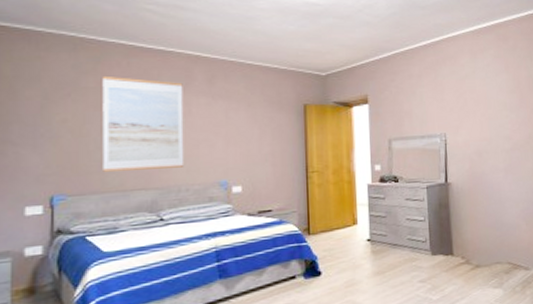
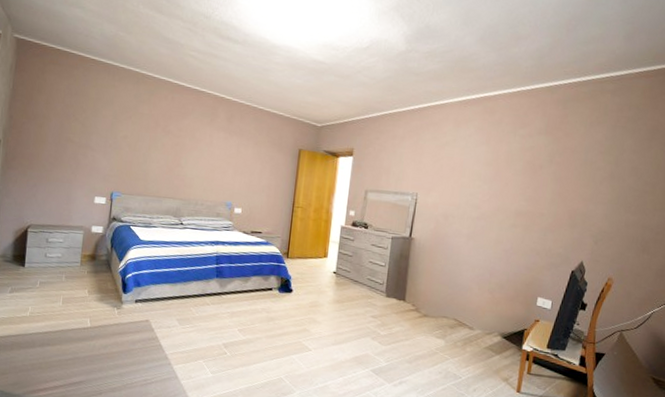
wall art: present [102,75,185,172] -> none [146,105,209,186]

